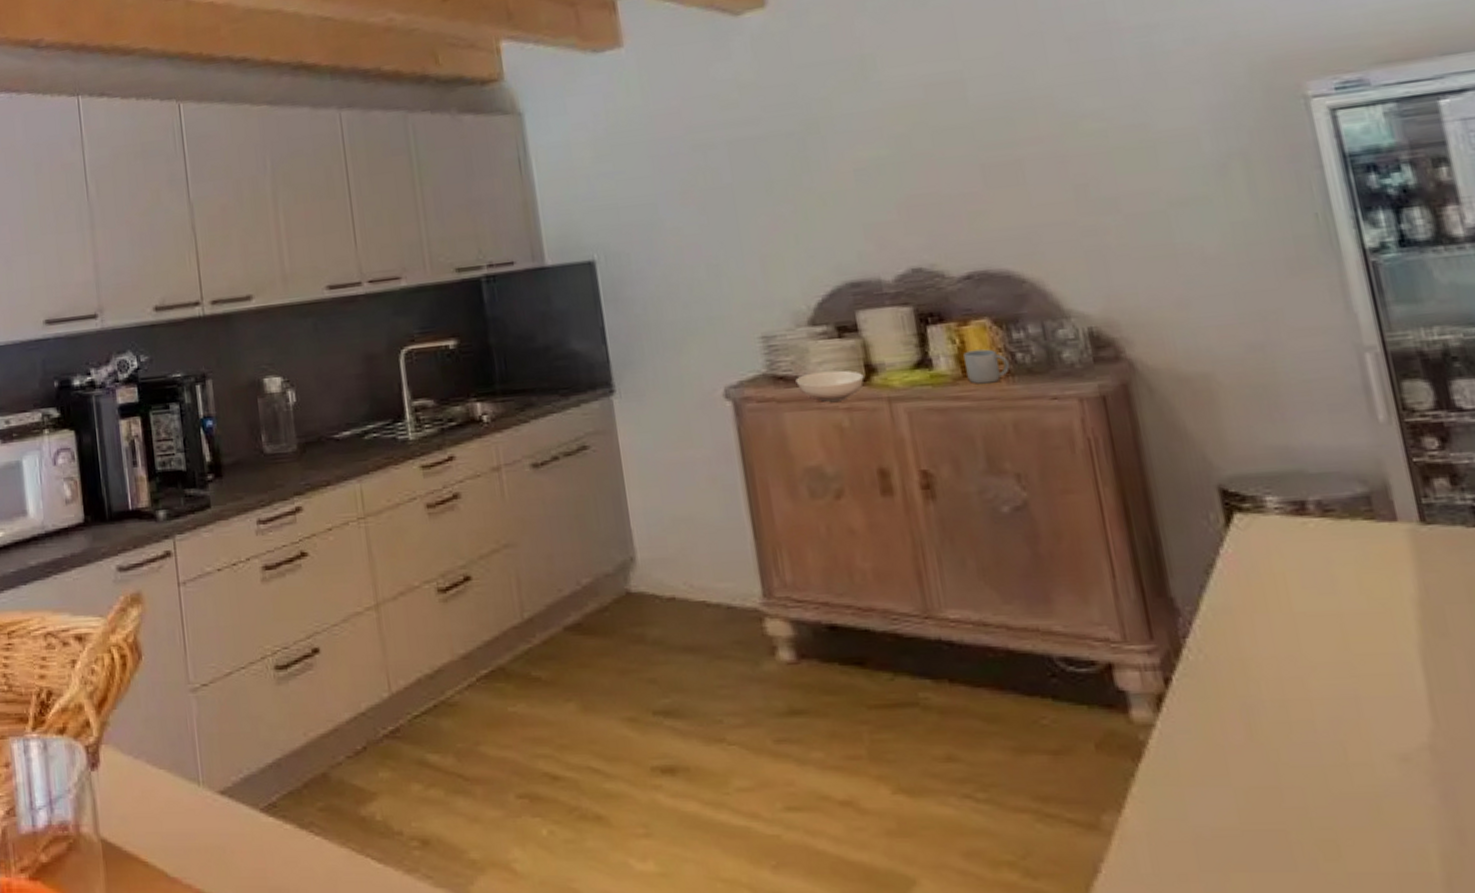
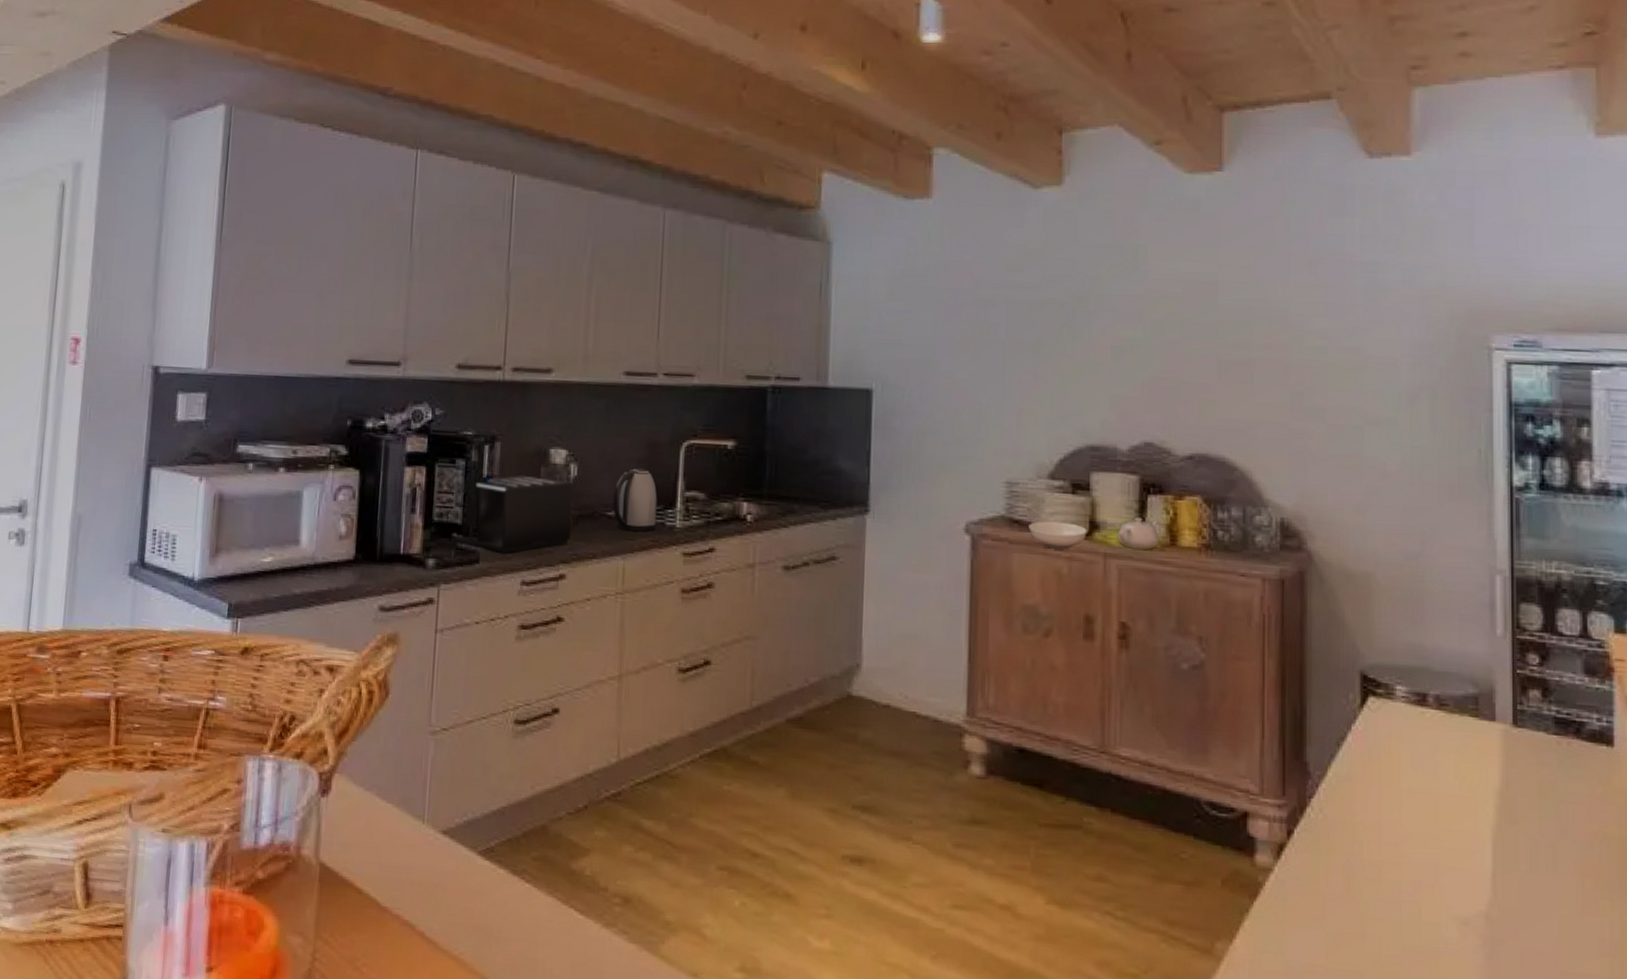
toaster: none [177,408,302,495] -> present [451,473,574,554]
kettle: none [337,383,388,452] -> present [613,467,658,532]
teapot: none [898,351,950,389] -> present [1117,517,1160,551]
mug: present [963,349,1011,385] -> none [1174,522,1211,555]

